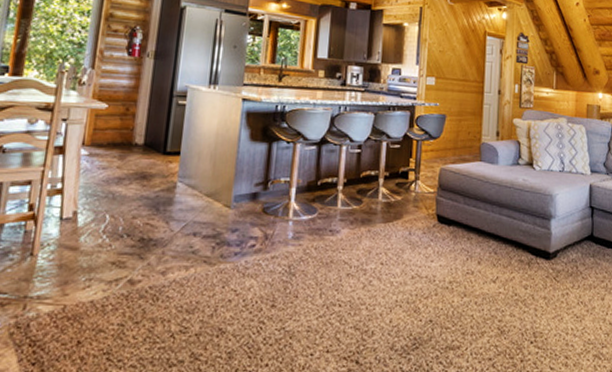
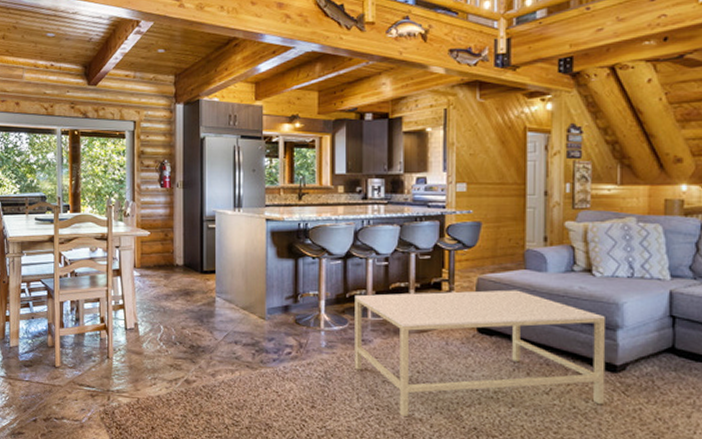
coffee table: none [320,180,542,313] -> present [354,289,606,418]

